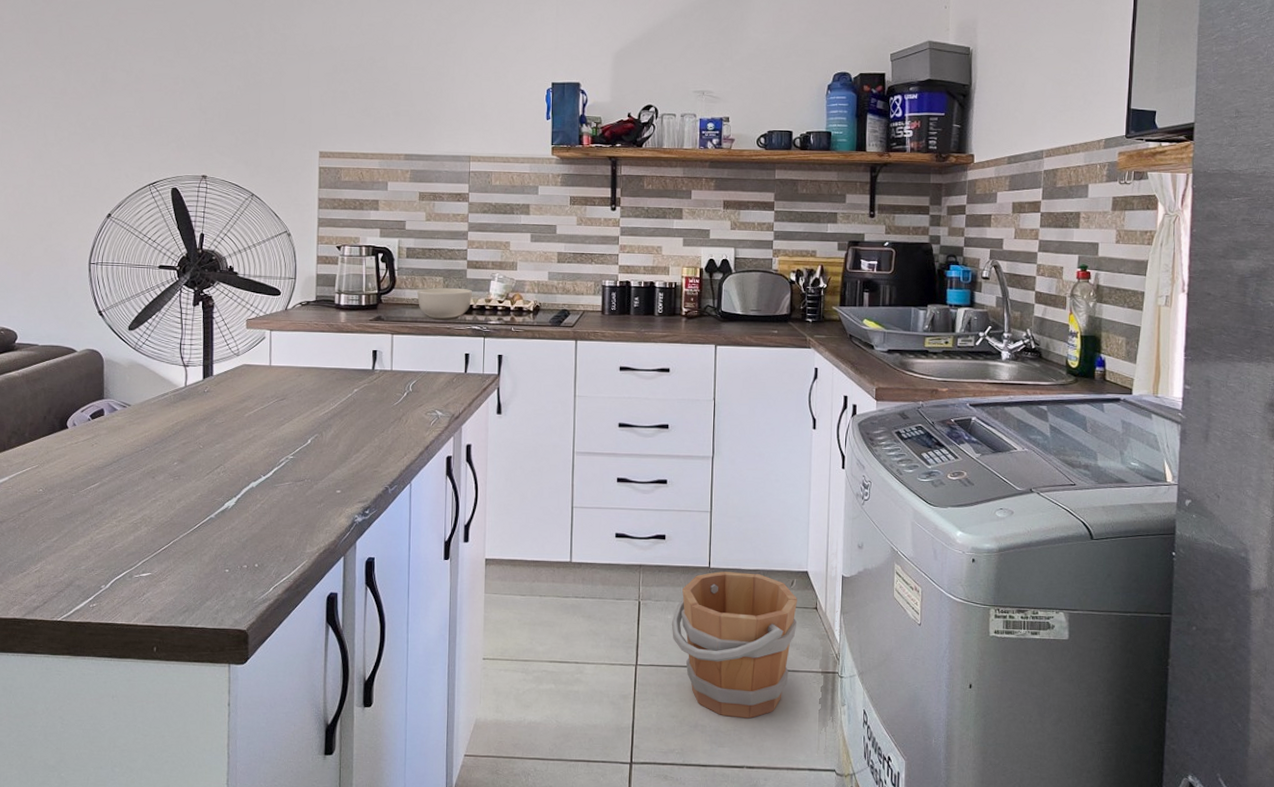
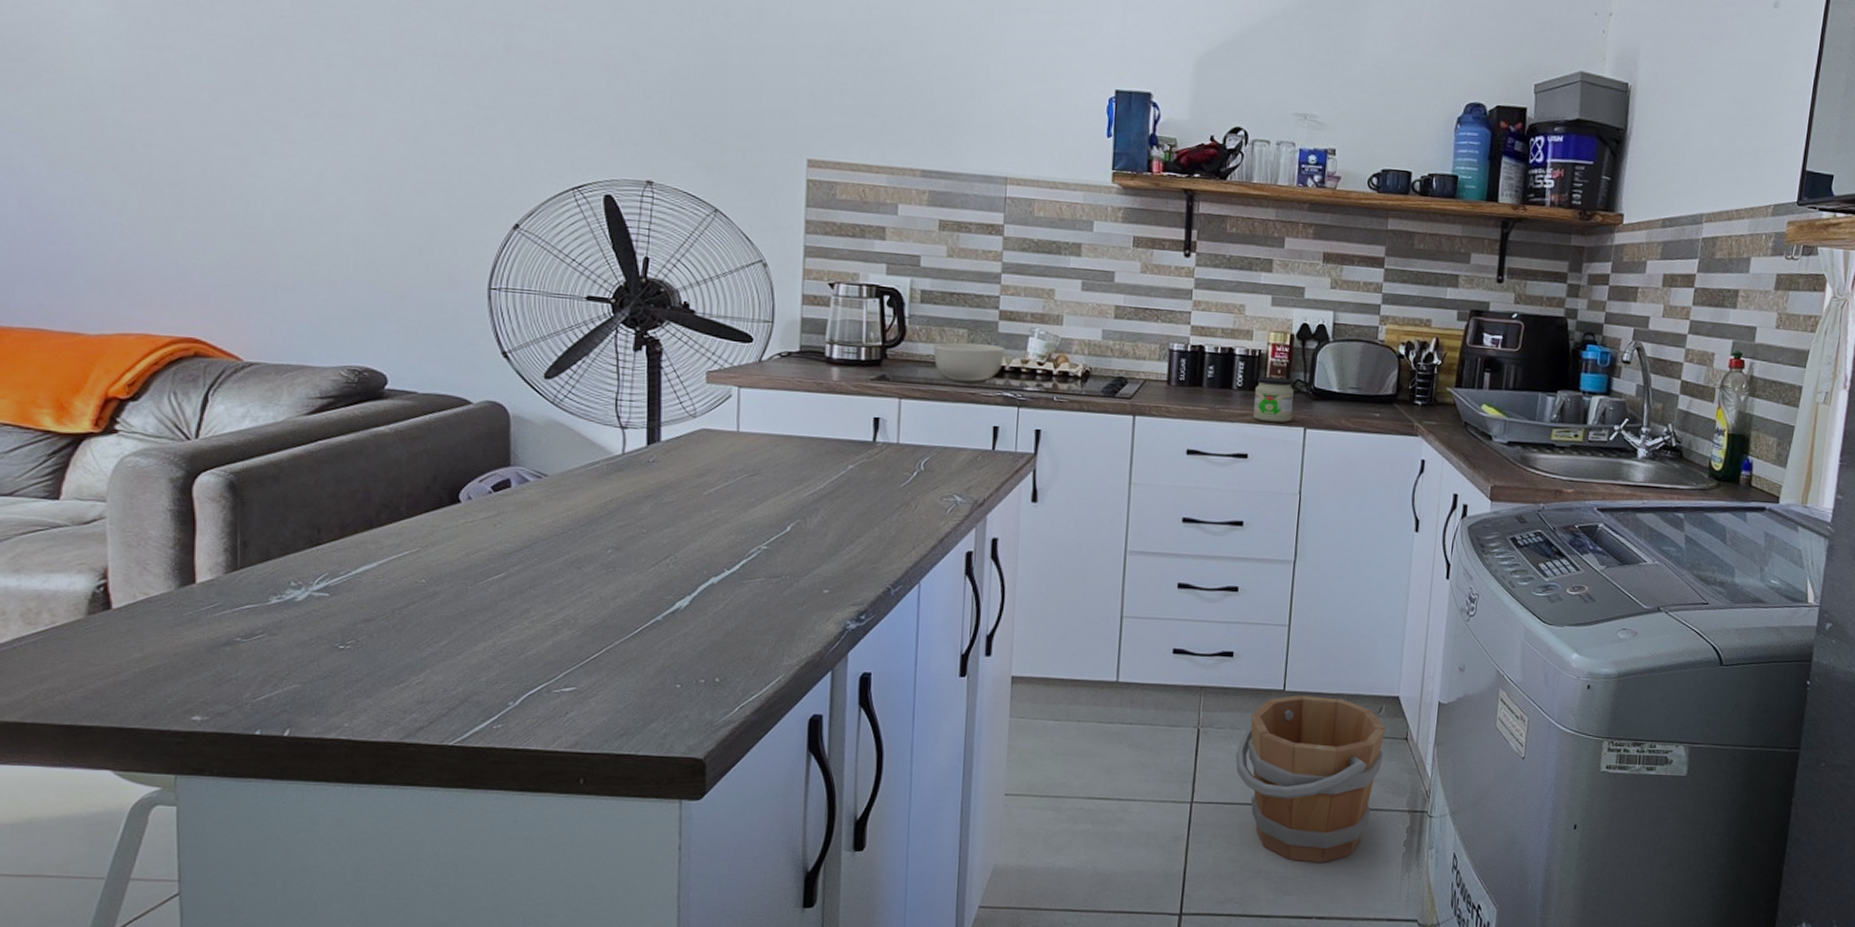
jar: none [673,304,705,342] -> present [1253,376,1294,423]

